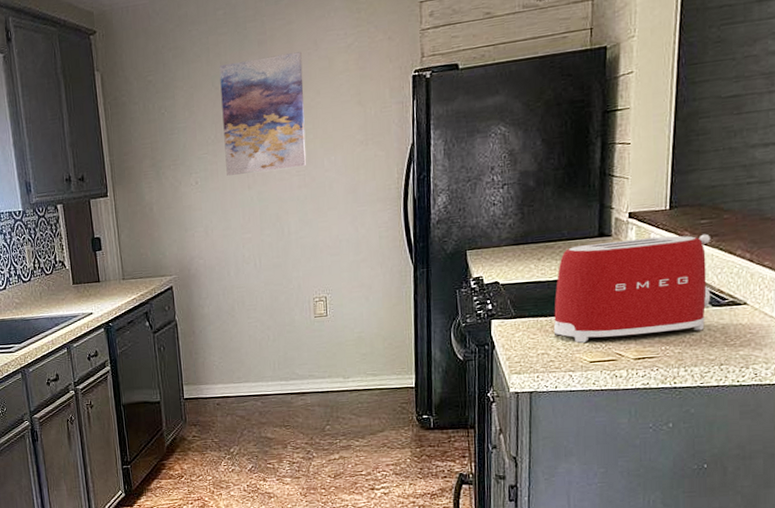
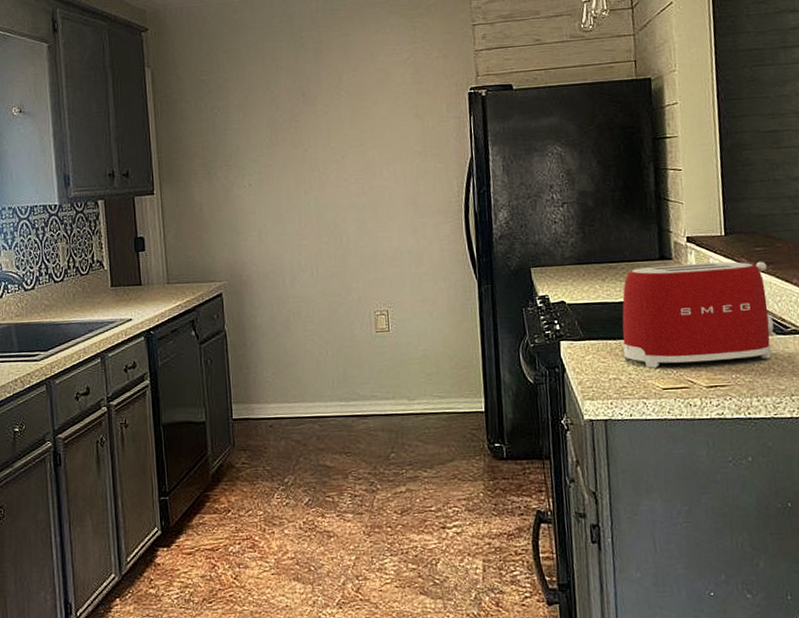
wall art: present [219,51,307,176] -> none [275,63,365,180]

